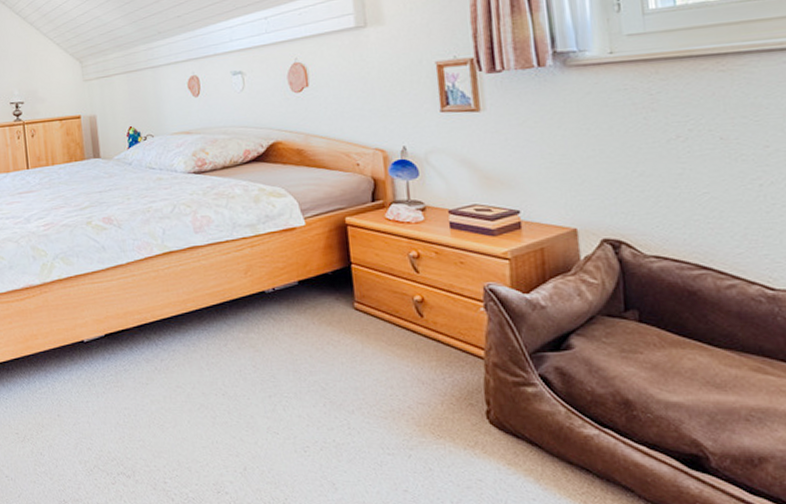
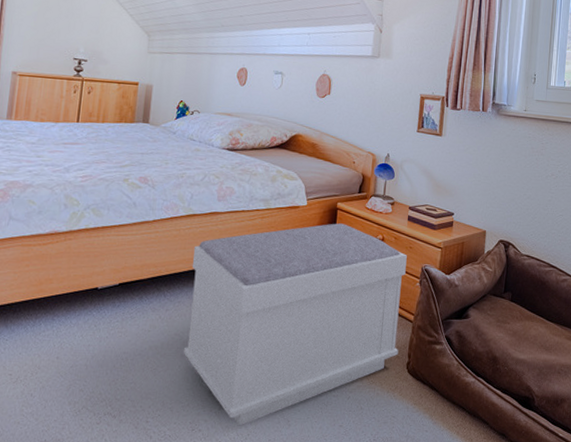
bench: none [178,242,471,489] -> present [183,223,407,426]

